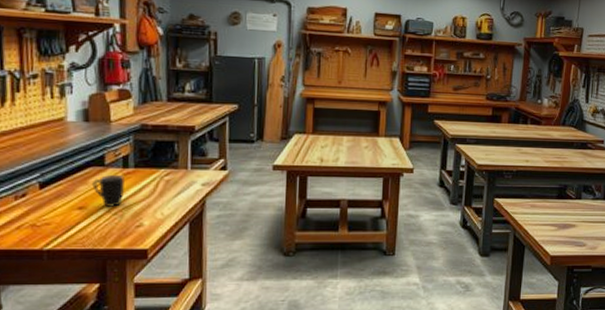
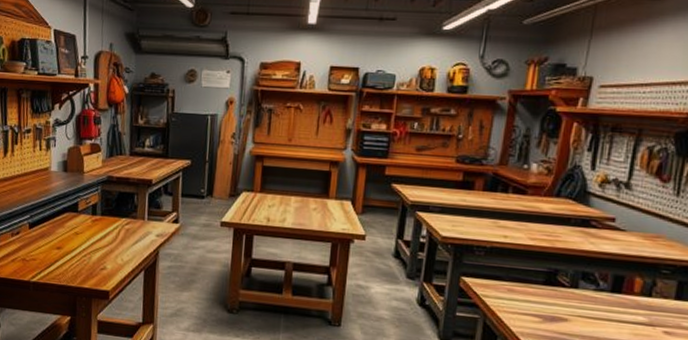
mug: present [92,175,125,208] -> none [68,220,93,250]

